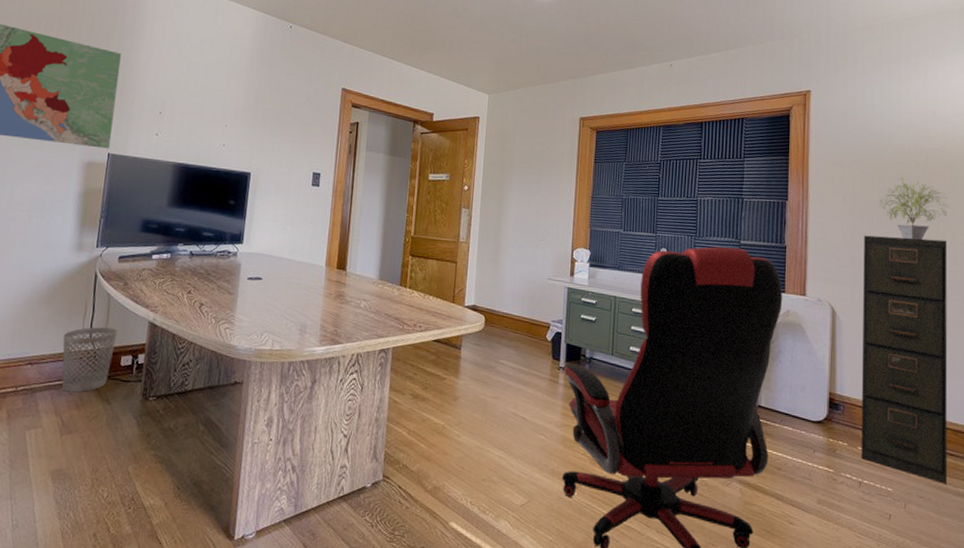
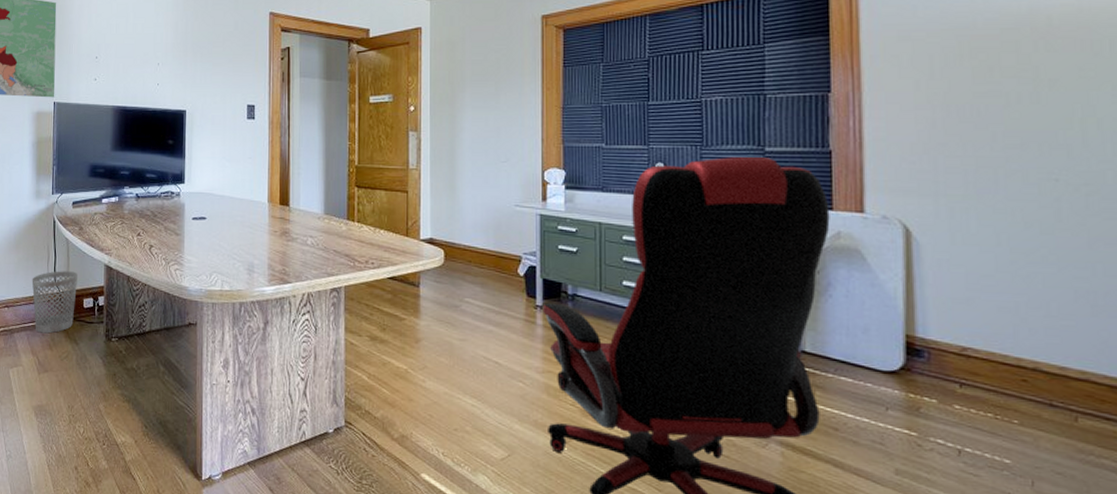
filing cabinet: present [861,235,948,484] -> none [950,129,1102,458]
potted plant: present [879,177,950,240] -> none [972,48,1091,130]

